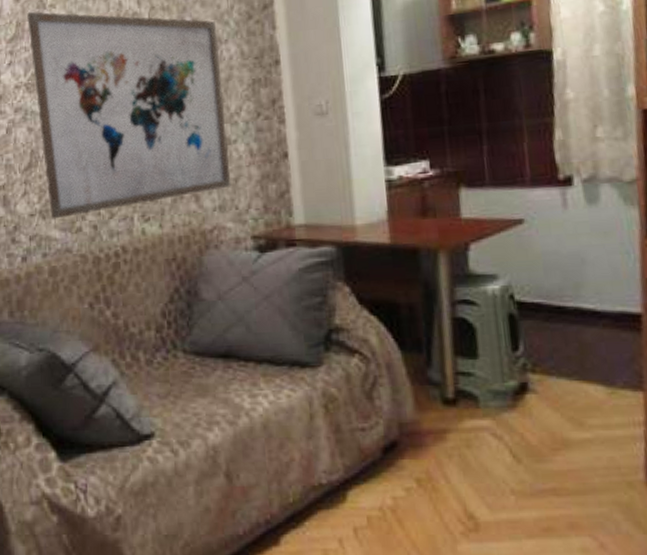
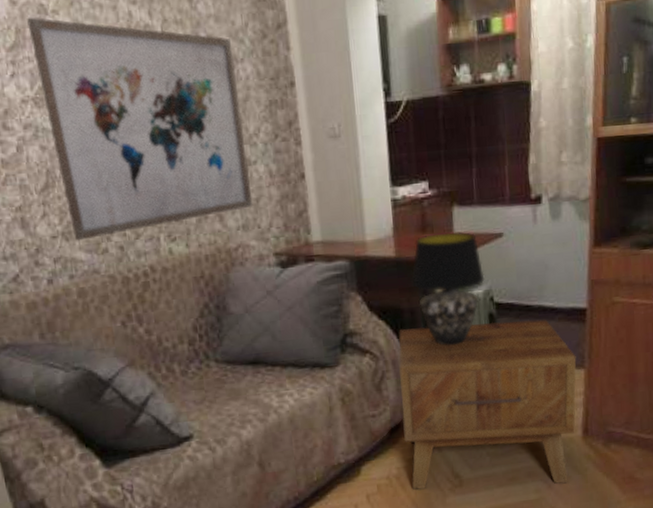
side table: none [394,324,635,545] -> present [398,319,577,490]
table lamp: none [408,216,502,350] -> present [410,231,485,345]

